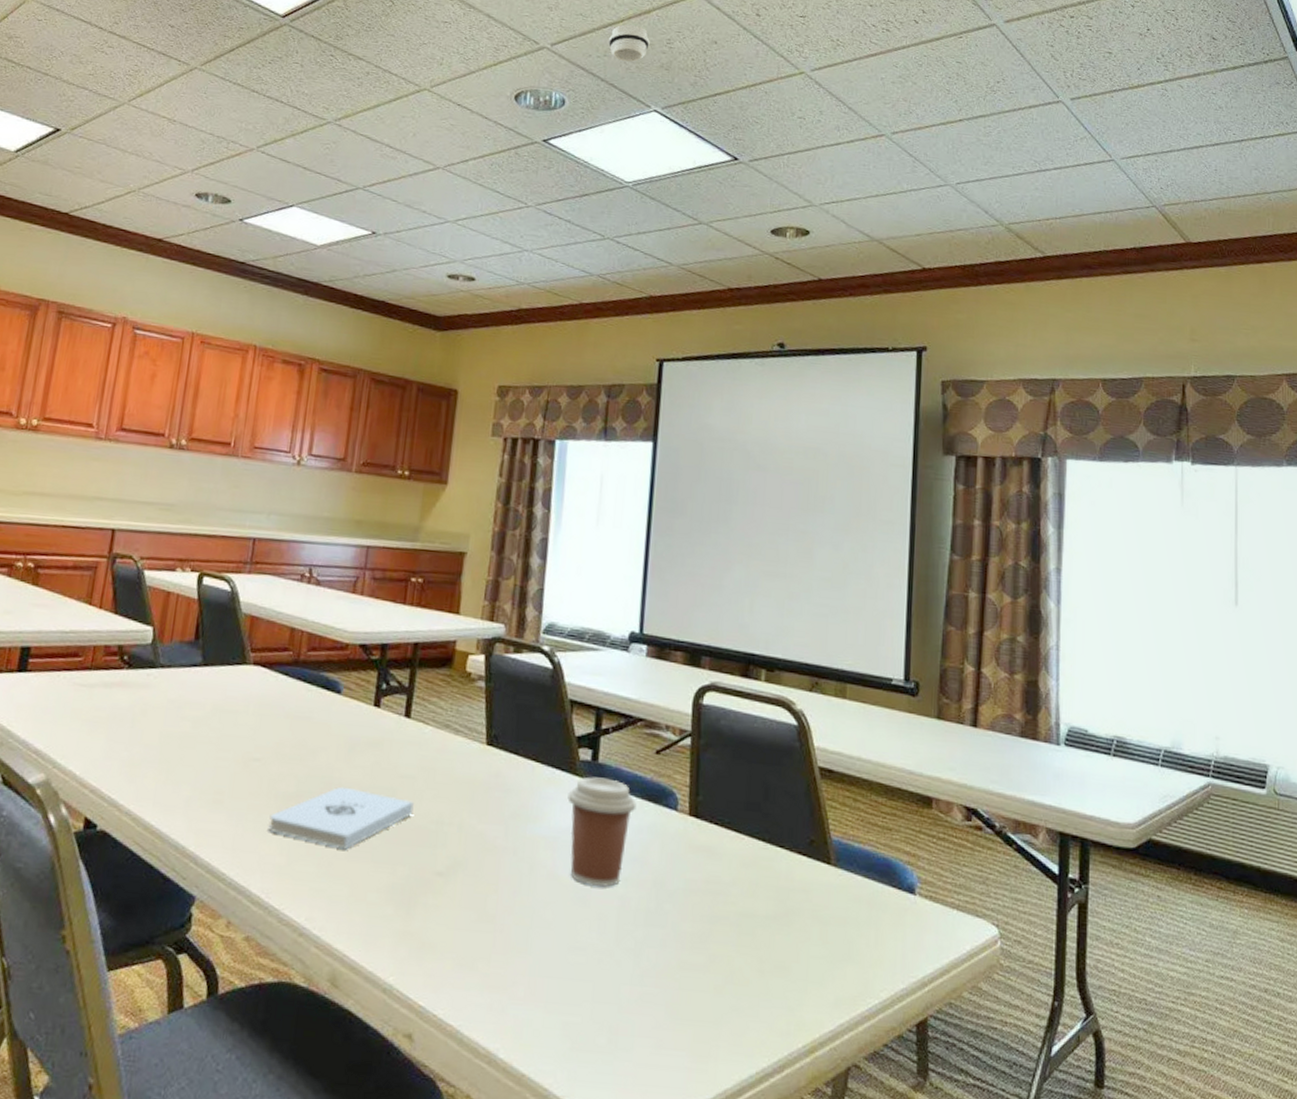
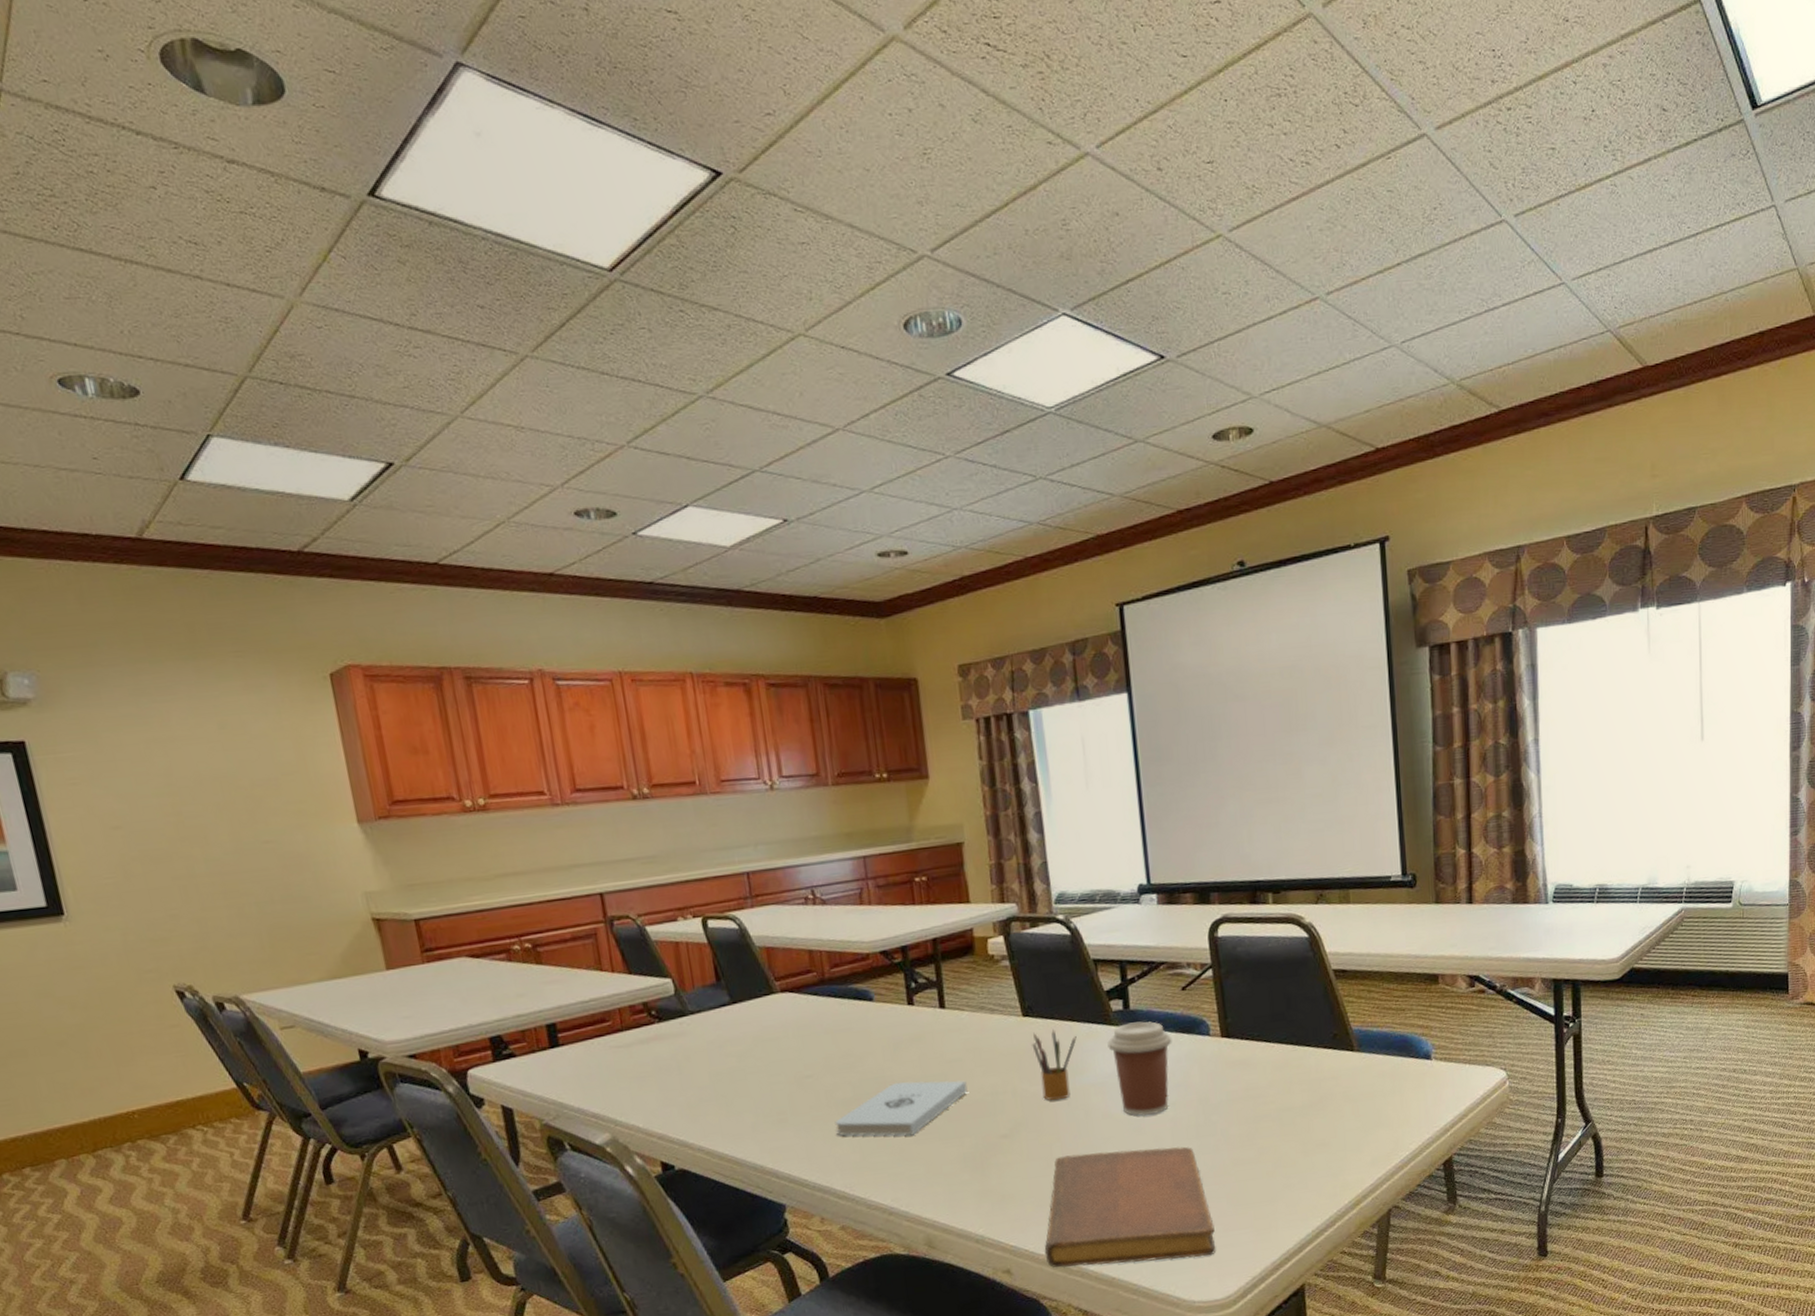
notebook: none [453,912,647,1075] -> present [1044,1146,1216,1268]
pencil box: none [489,764,537,847] -> present [1032,1028,1077,1101]
smoke detector: present [608,24,650,62] -> none [995,208,1043,258]

